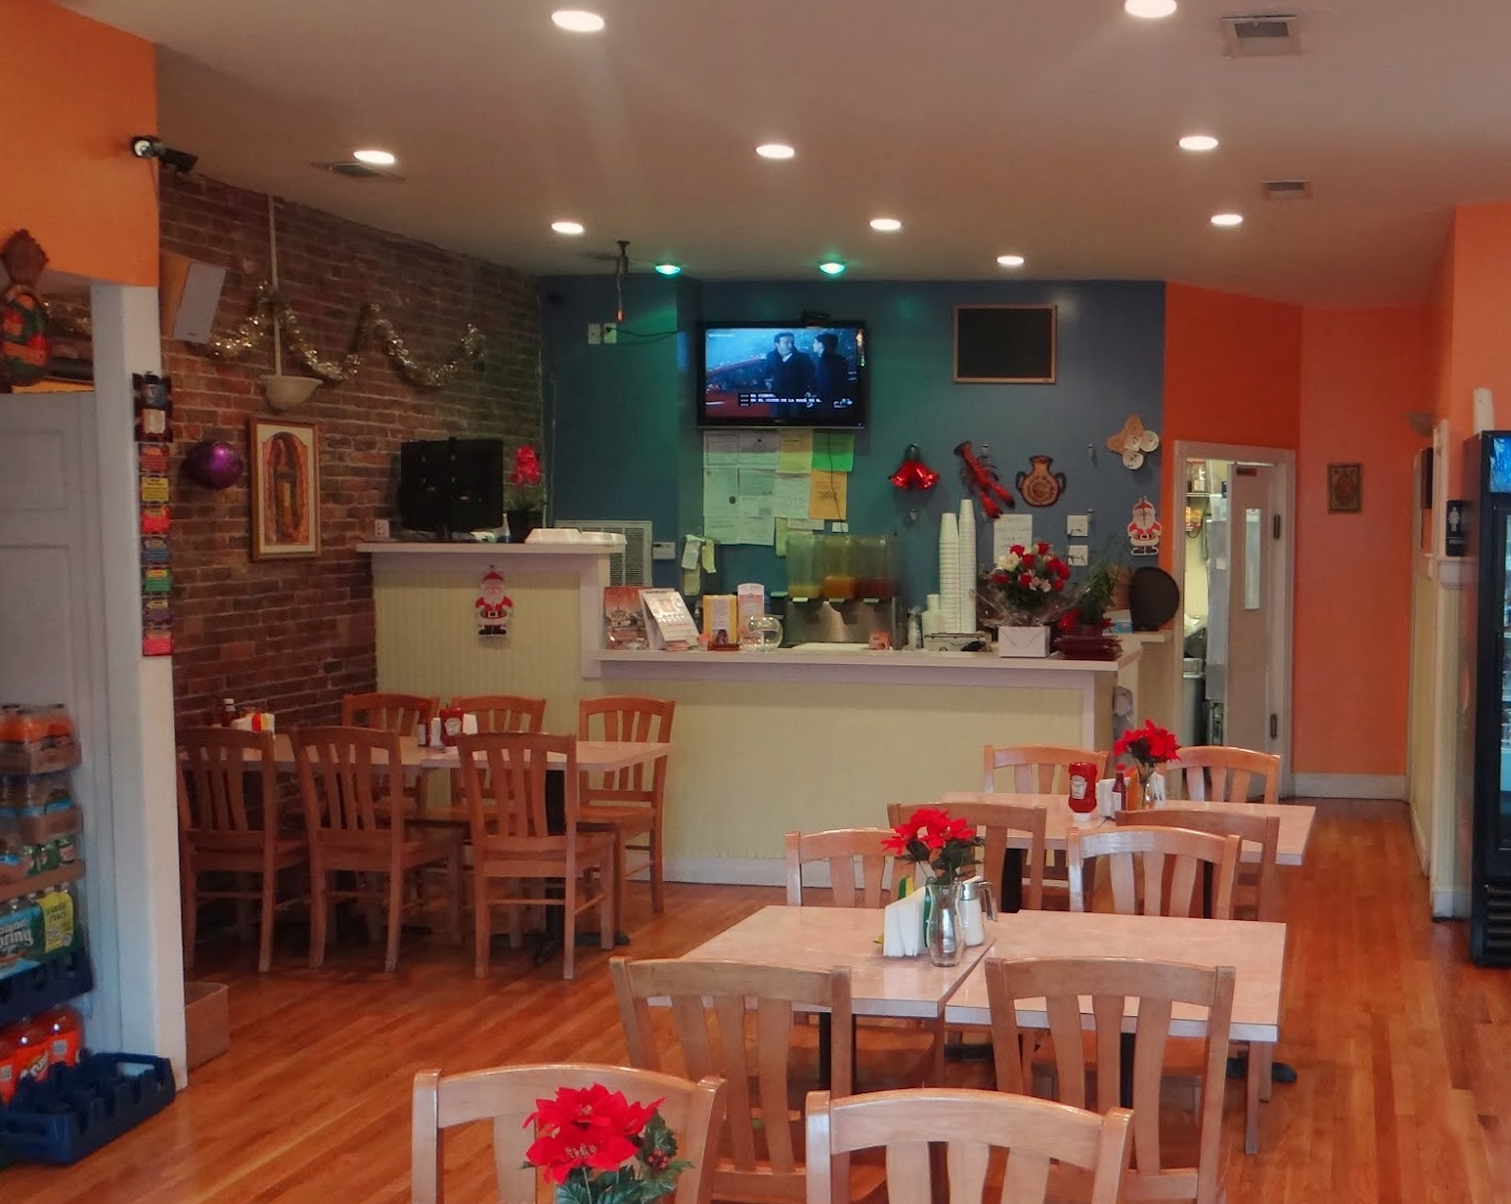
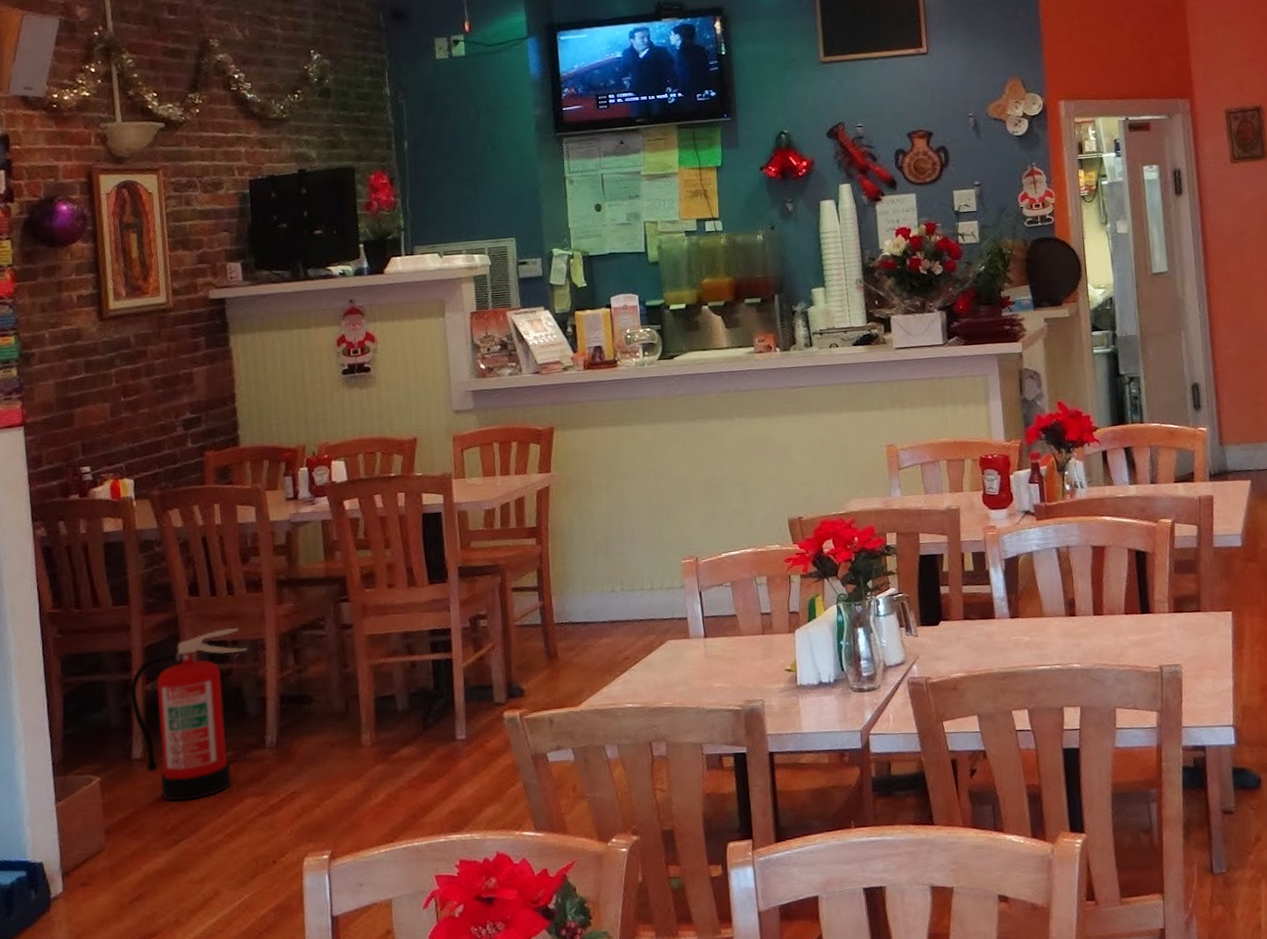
fire extinguisher: none [260,859,374,1014] -> present [129,627,248,802]

